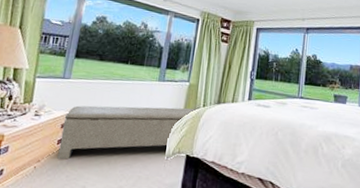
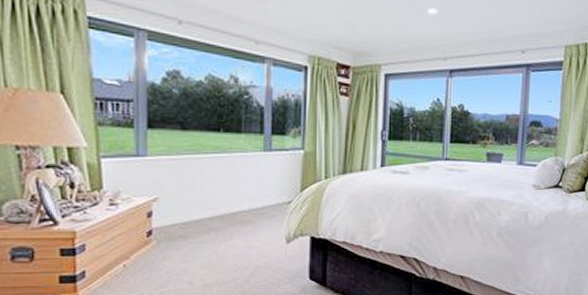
bench: present [57,105,198,160] -> none [149,181,319,255]

